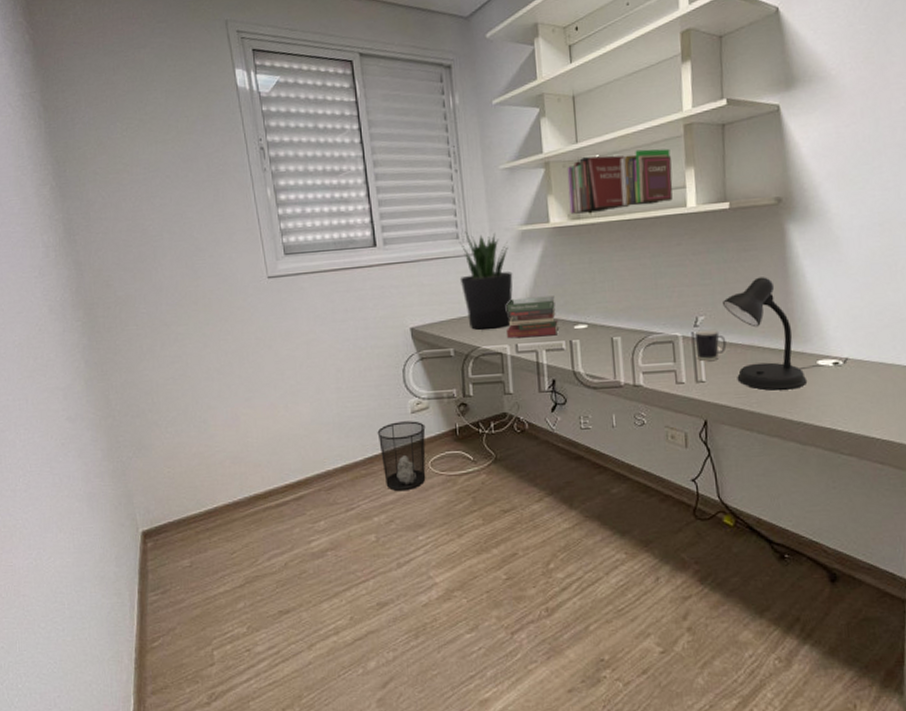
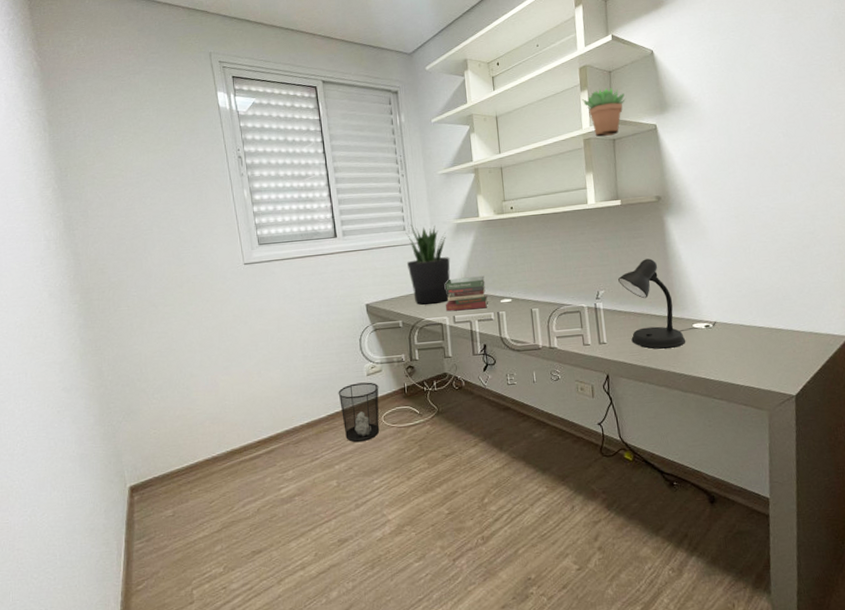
books: present [567,155,630,214] -> none [492,163,544,210]
books: present [620,148,673,207] -> none [534,158,577,204]
succulent plant: none [683,57,741,122] -> present [582,87,626,138]
mug: present [694,329,727,361] -> none [596,301,622,326]

